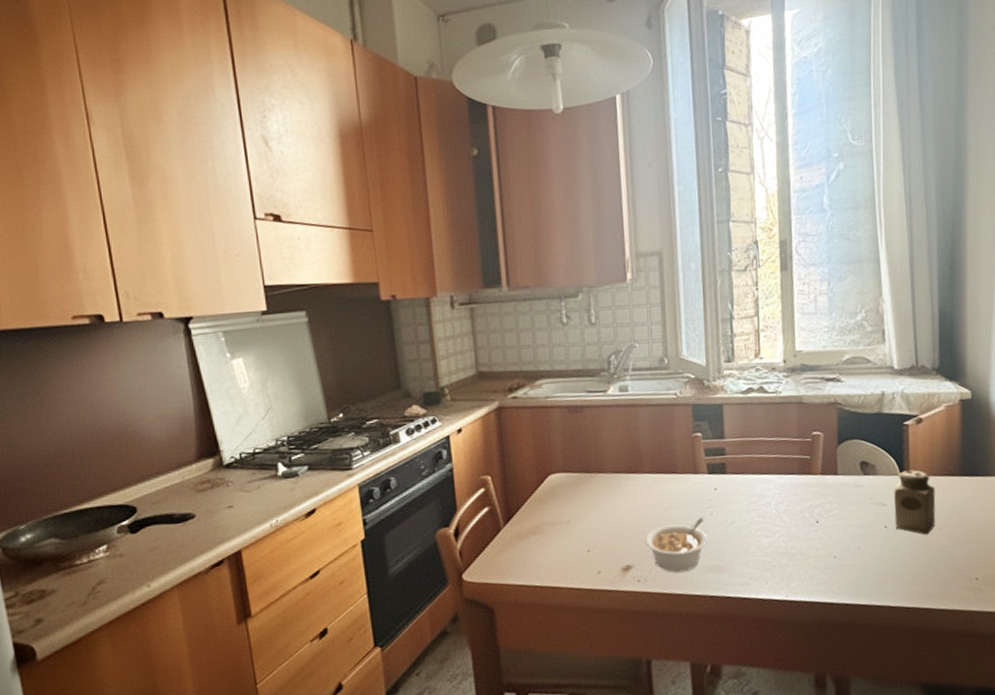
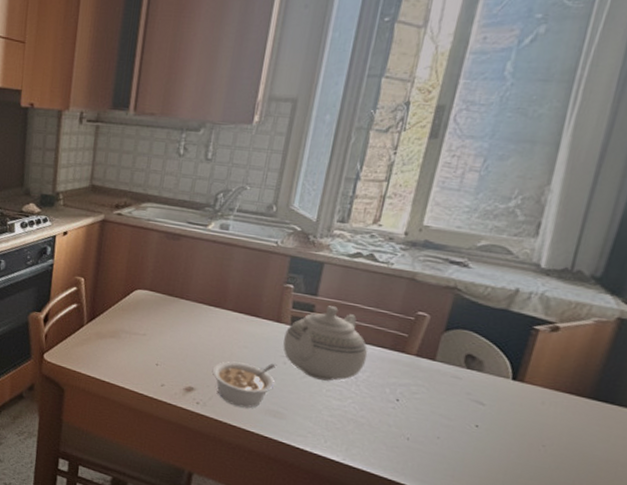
teapot: none [705,445,782,522] -> present [283,305,368,381]
salt shaker: present [894,470,936,535] -> none [488,375,552,448]

